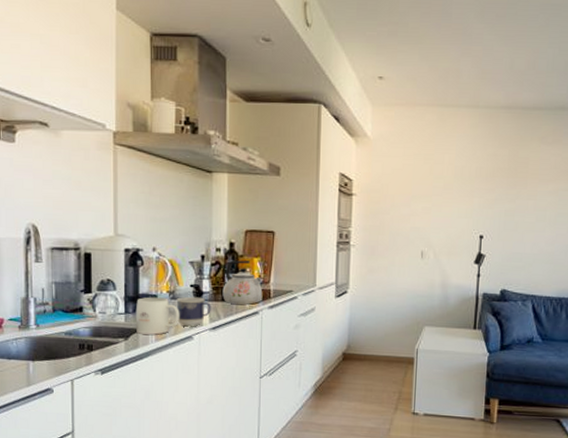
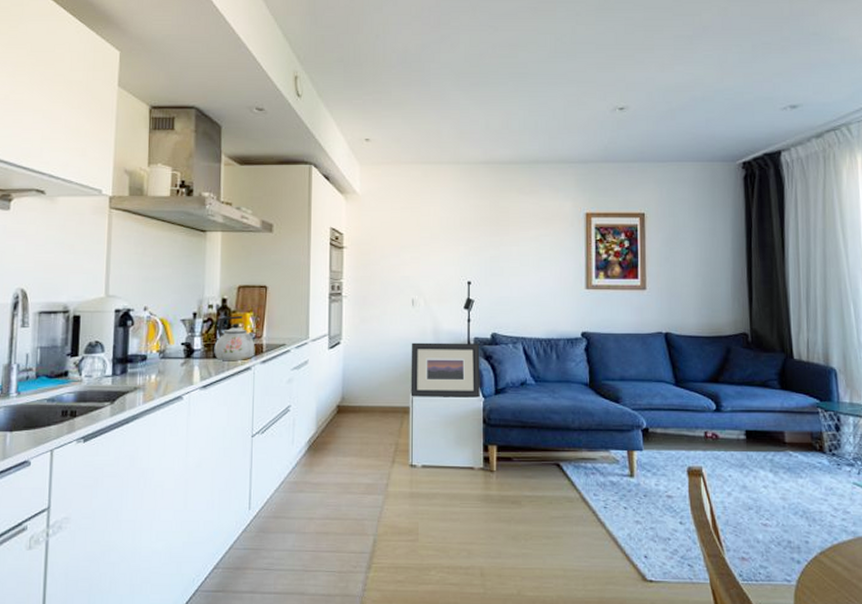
mug: present [135,297,180,336] -> none [123,357,169,398]
cup: present [176,296,211,327] -> none [166,355,202,387]
picture frame: none [416,295,488,353] -> present [410,342,480,398]

